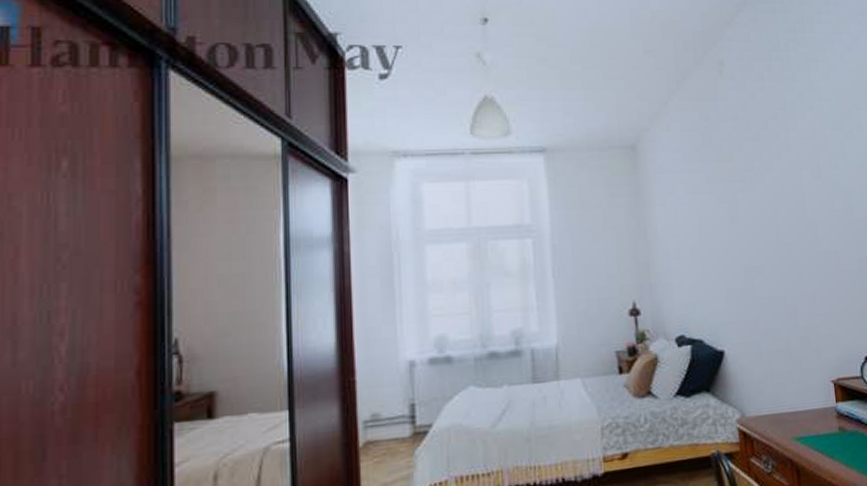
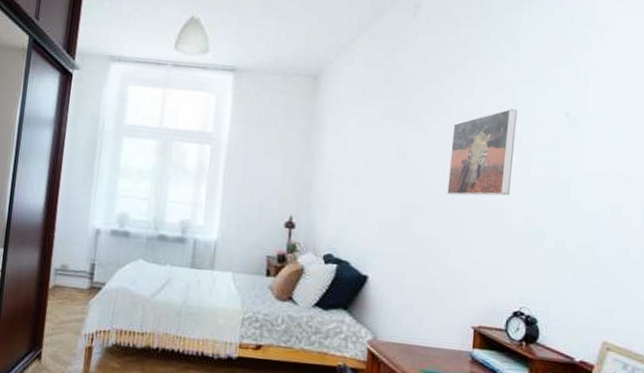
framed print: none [776,156,840,251] -> present [447,108,518,196]

